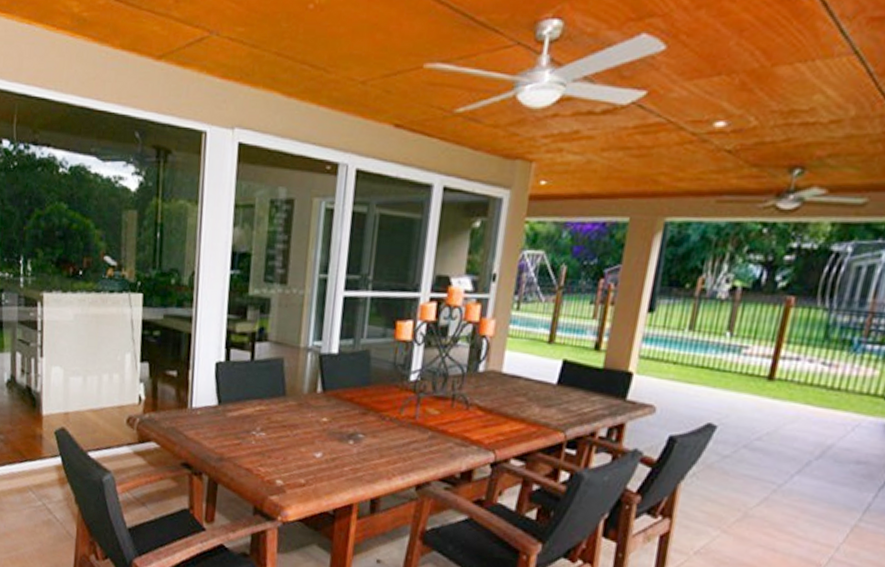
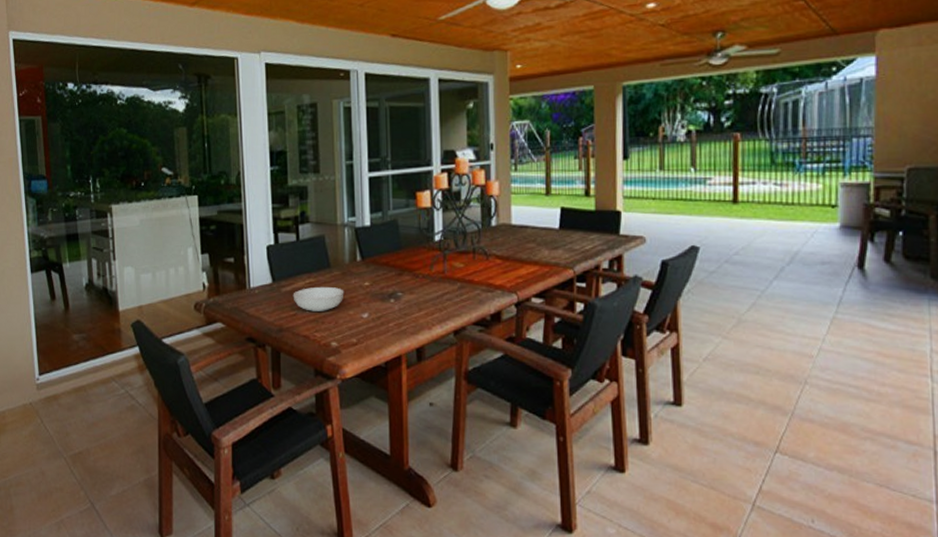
serving bowl: none [239,415,298,445] -> present [293,286,344,311]

